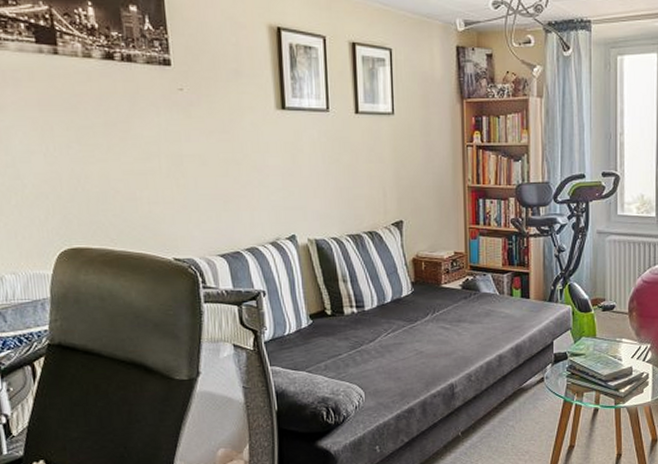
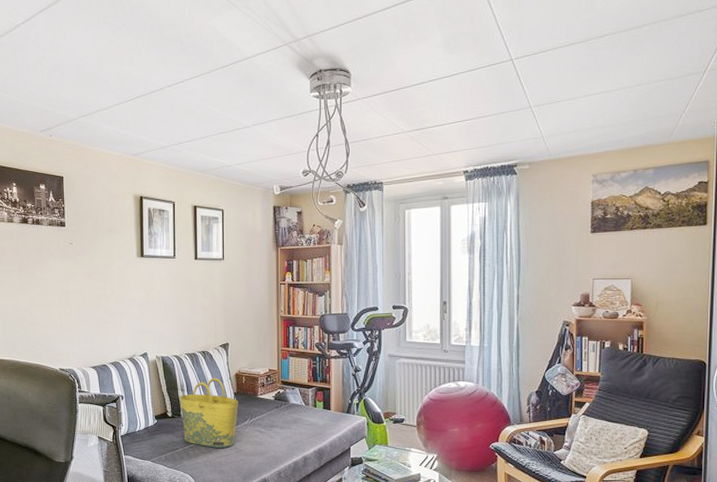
tote bag: none [341,264,417,351] -> present [179,377,238,449]

